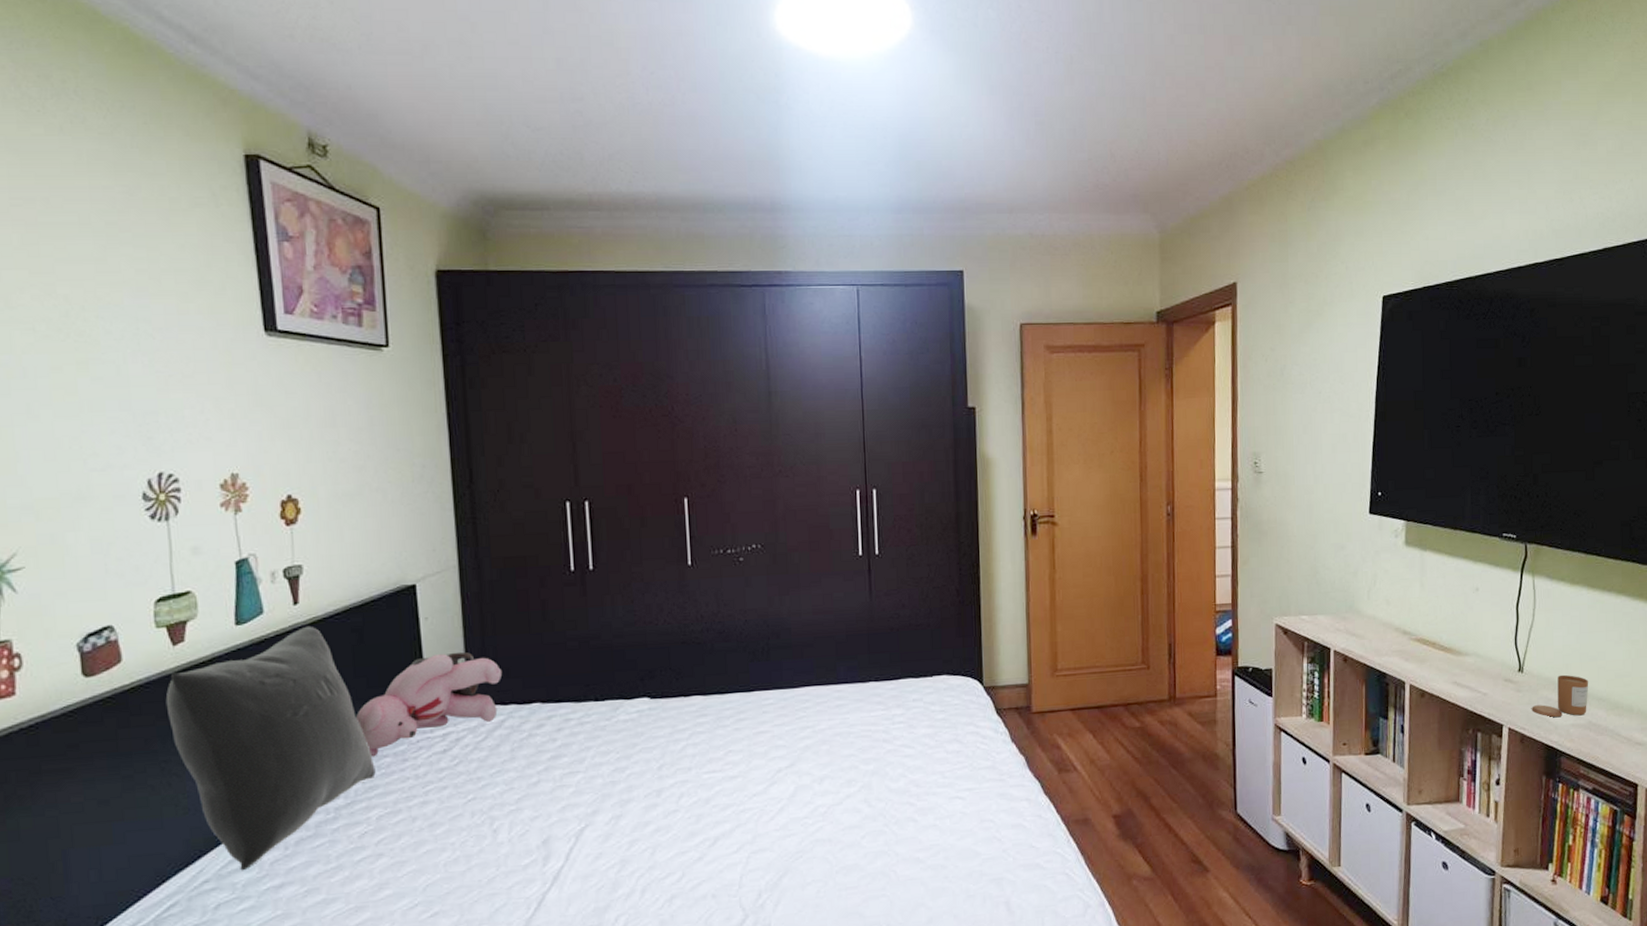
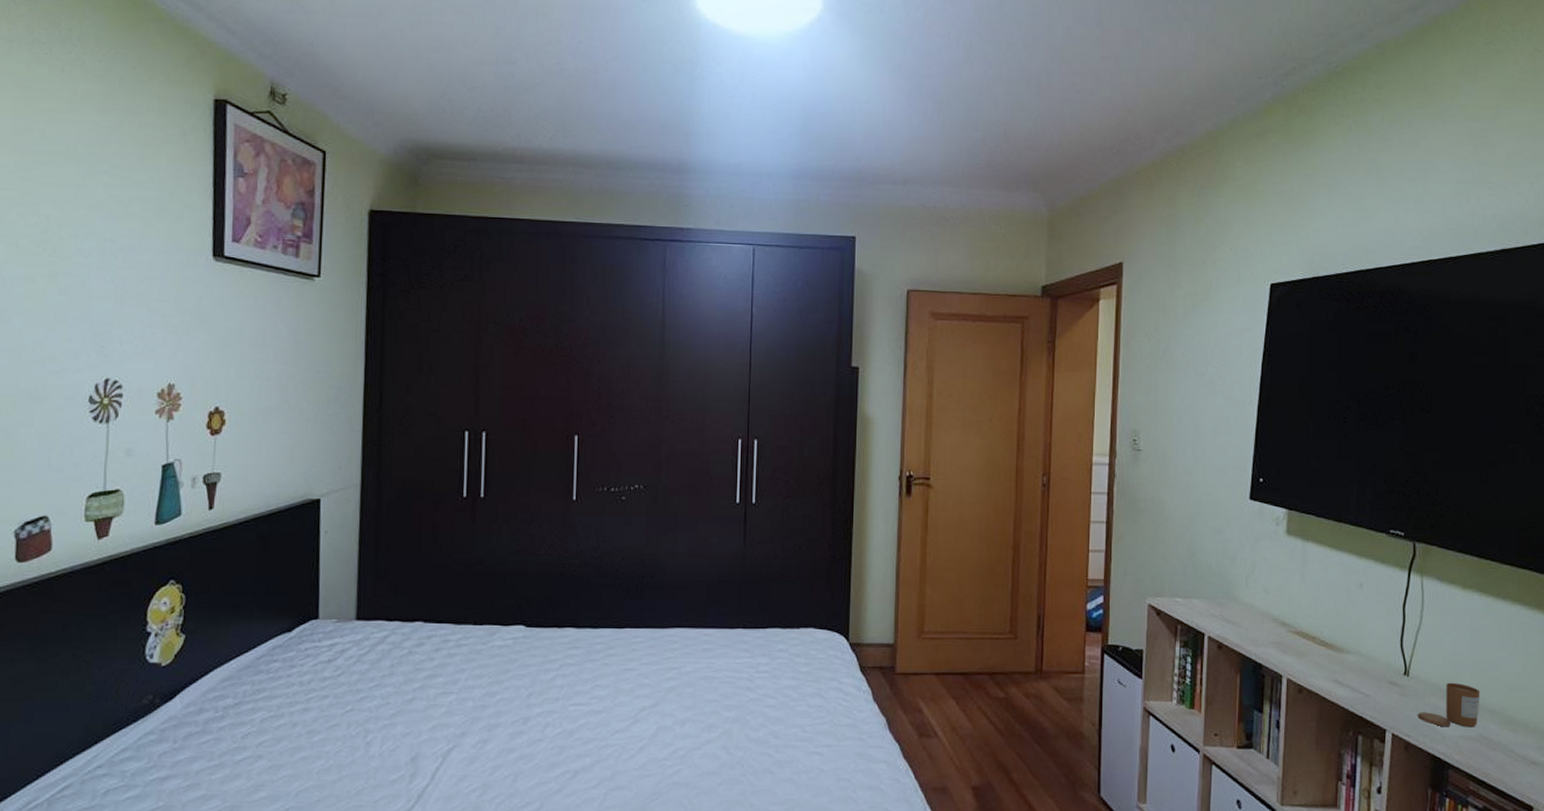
pillow: present [165,626,376,871] -> none [85,530,265,760]
stuffed bear: present [355,651,503,757] -> none [251,566,391,661]

